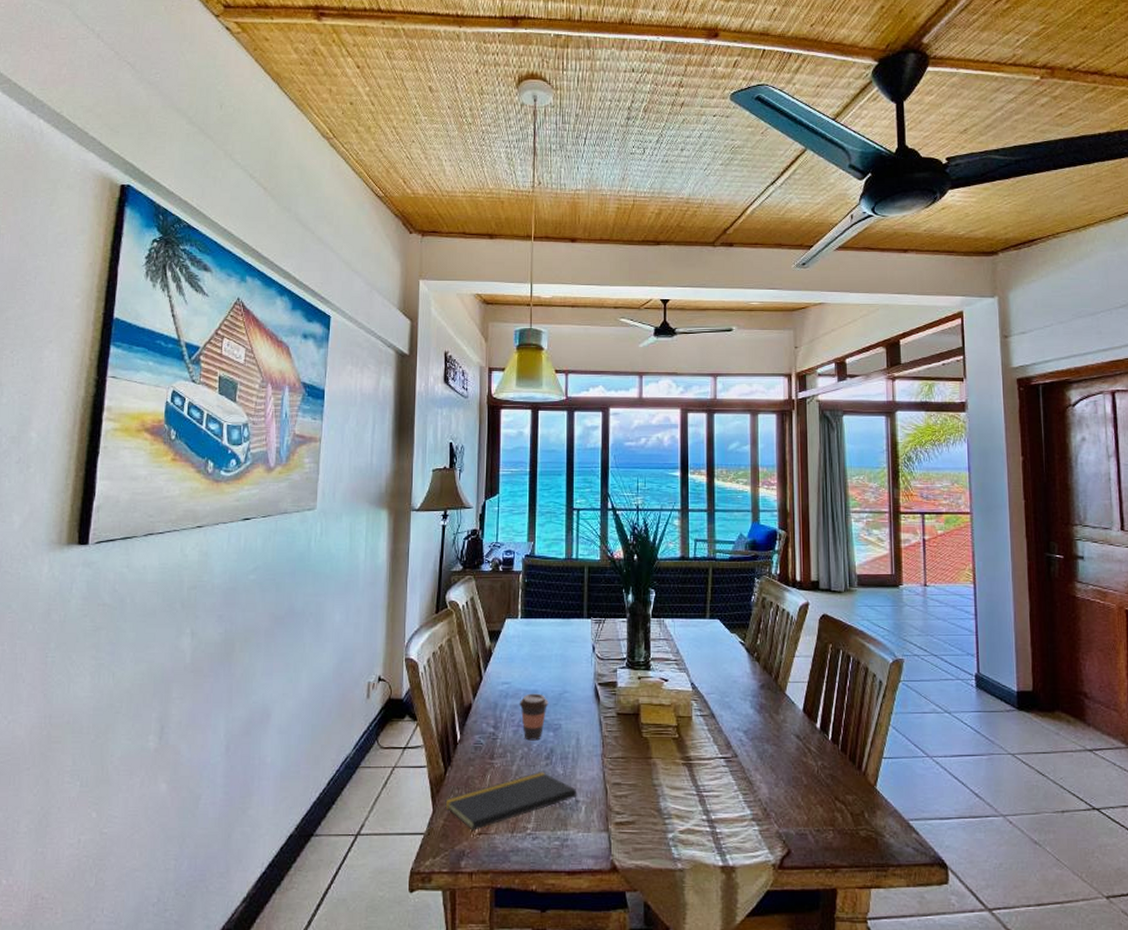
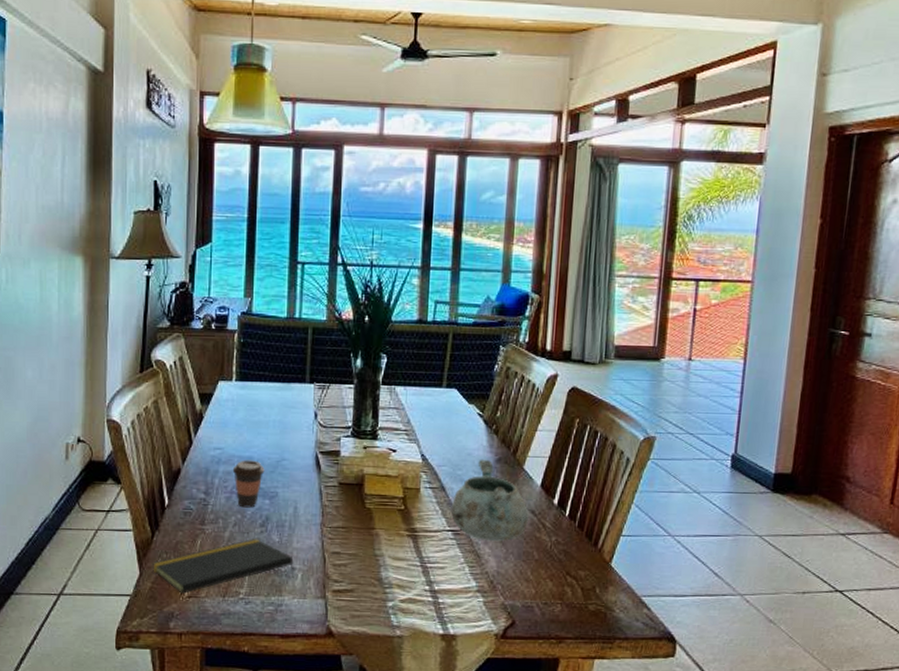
decorative bowl: none [722,685,794,768] -> present [451,459,529,542]

